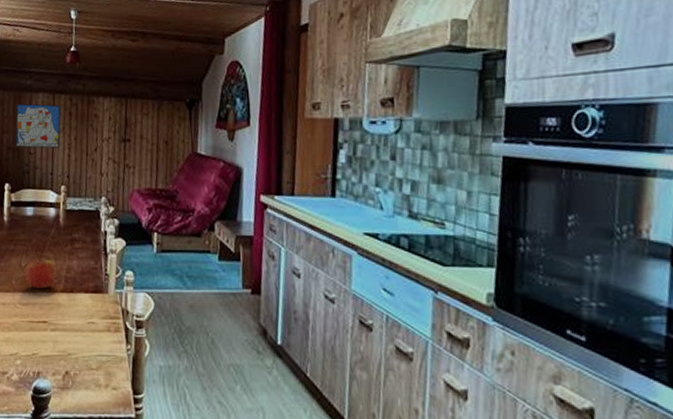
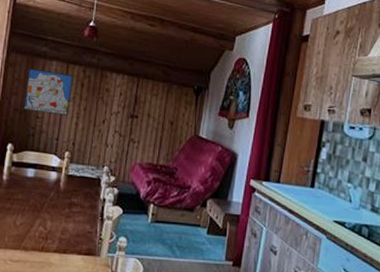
fruit: present [24,257,57,289] -> none [18,218,52,248]

